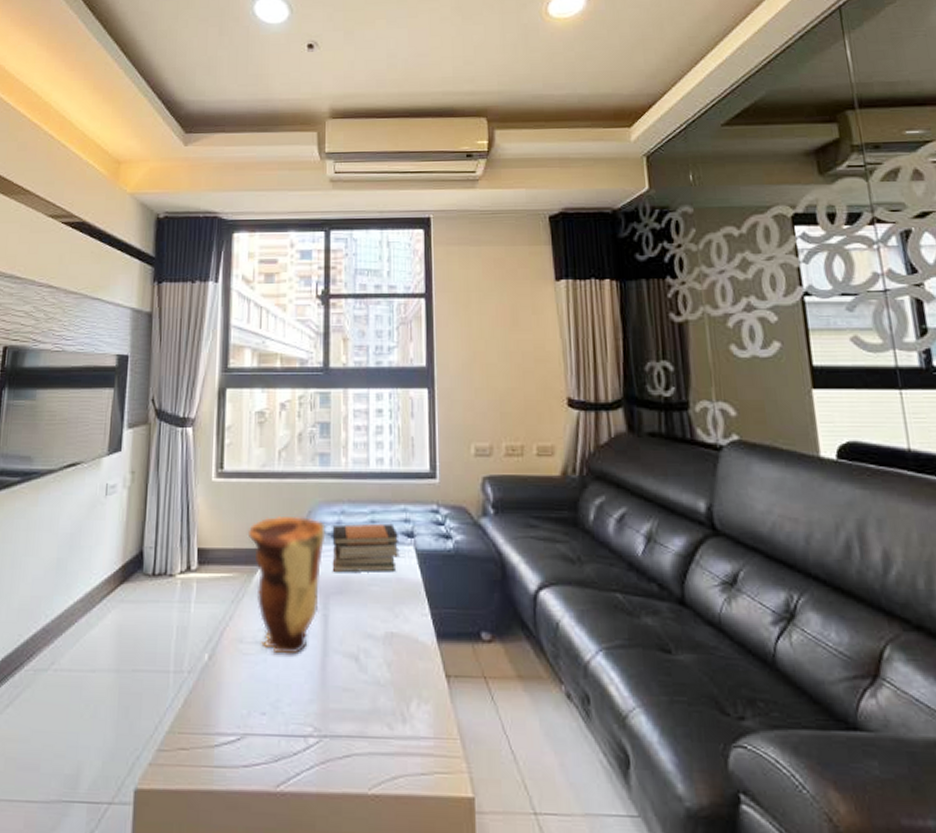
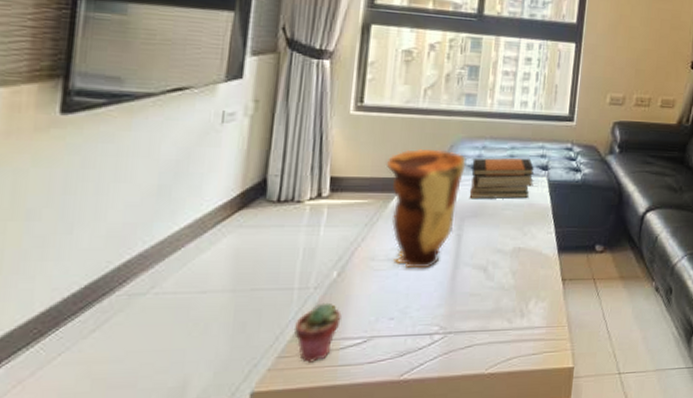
potted succulent: none [170,689,215,760] -> present [293,302,342,362]

